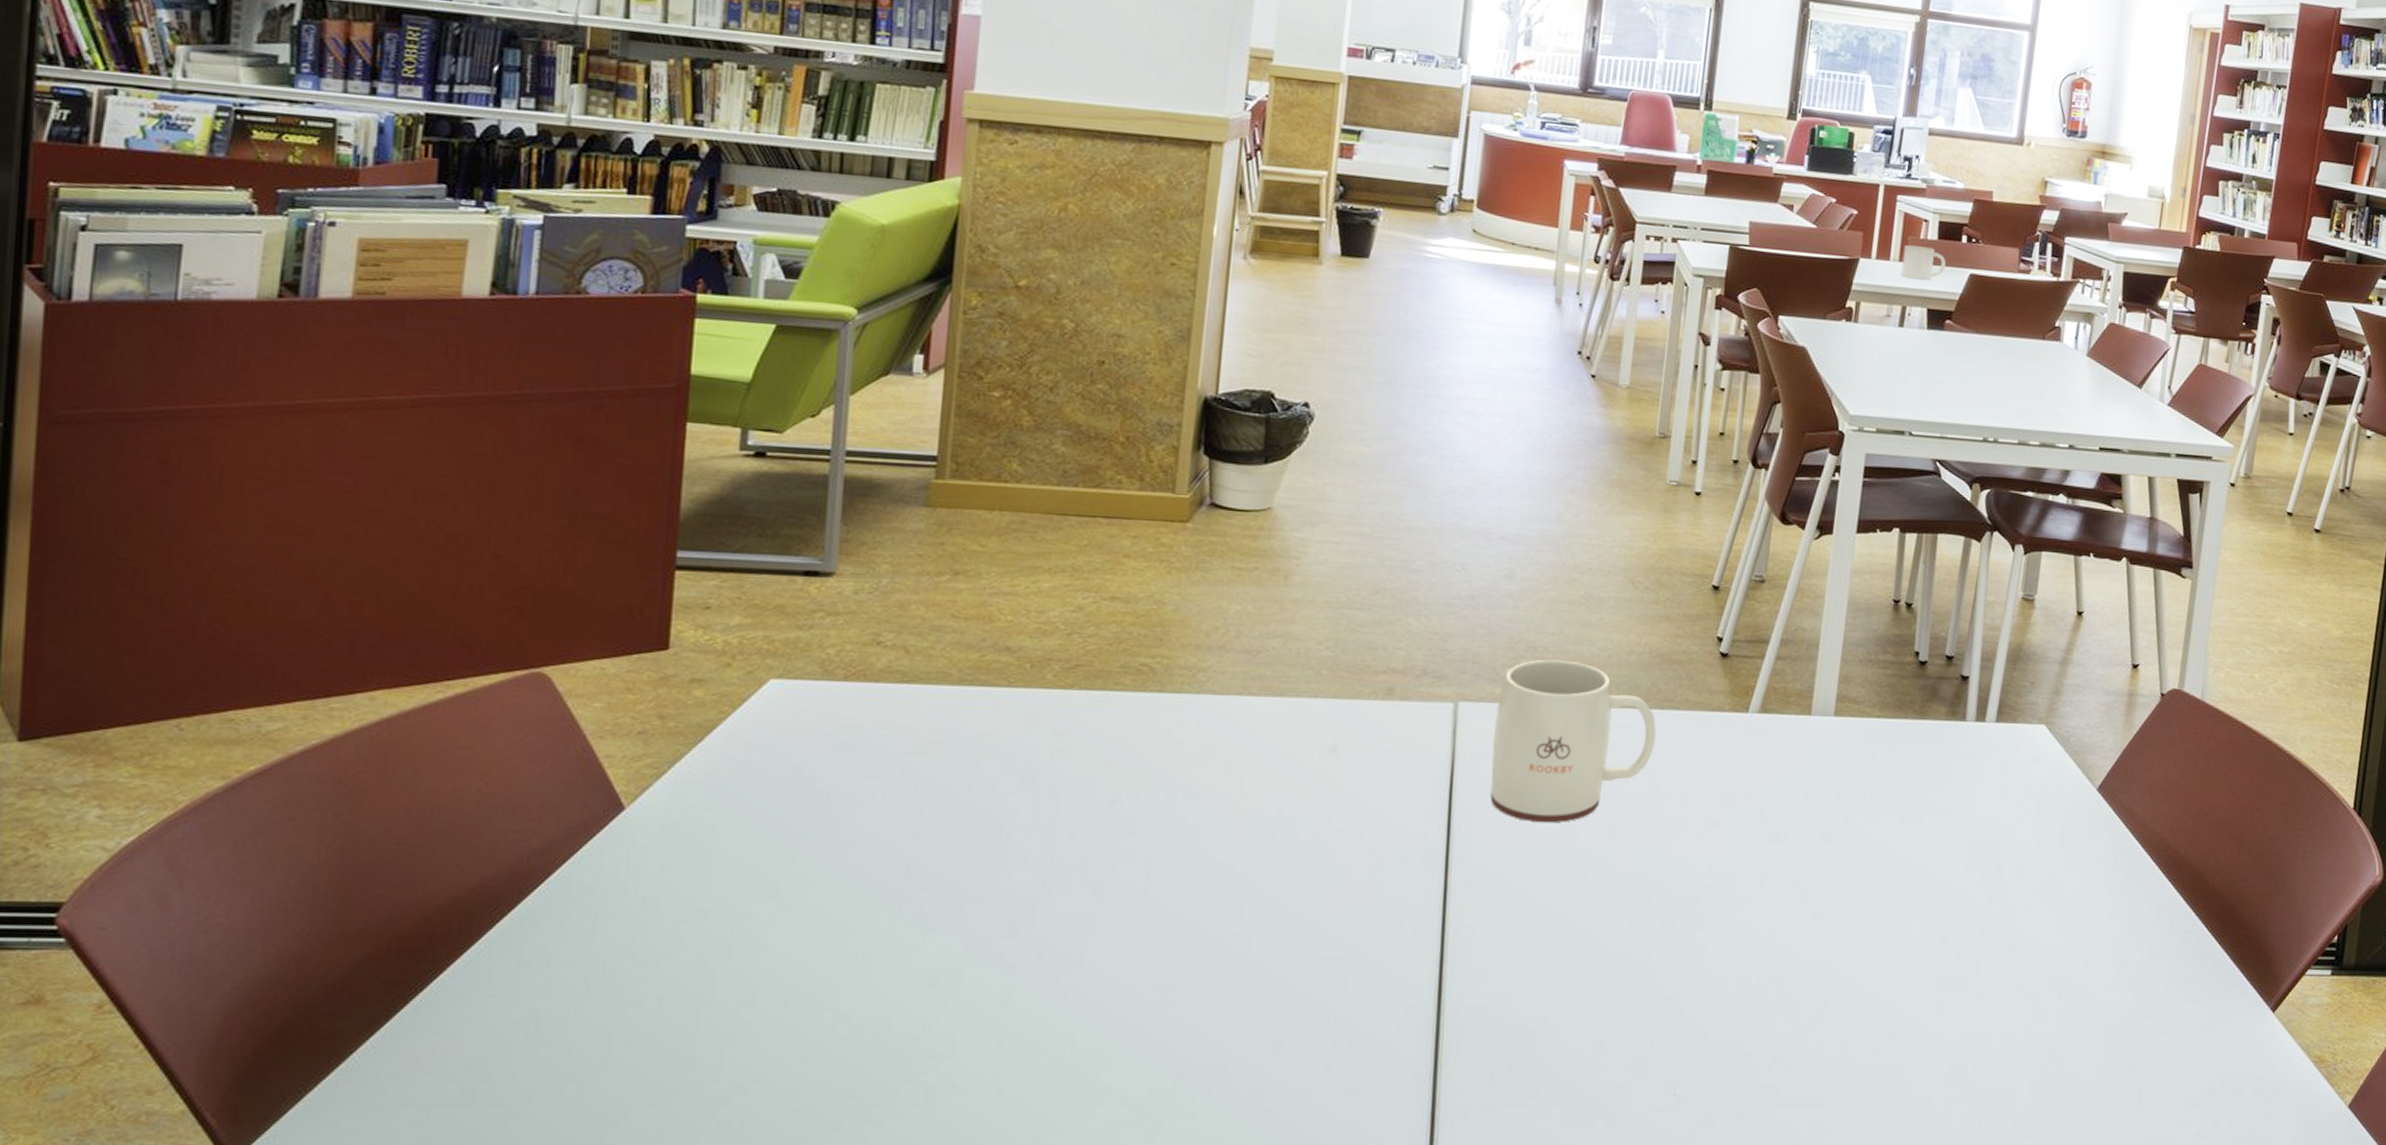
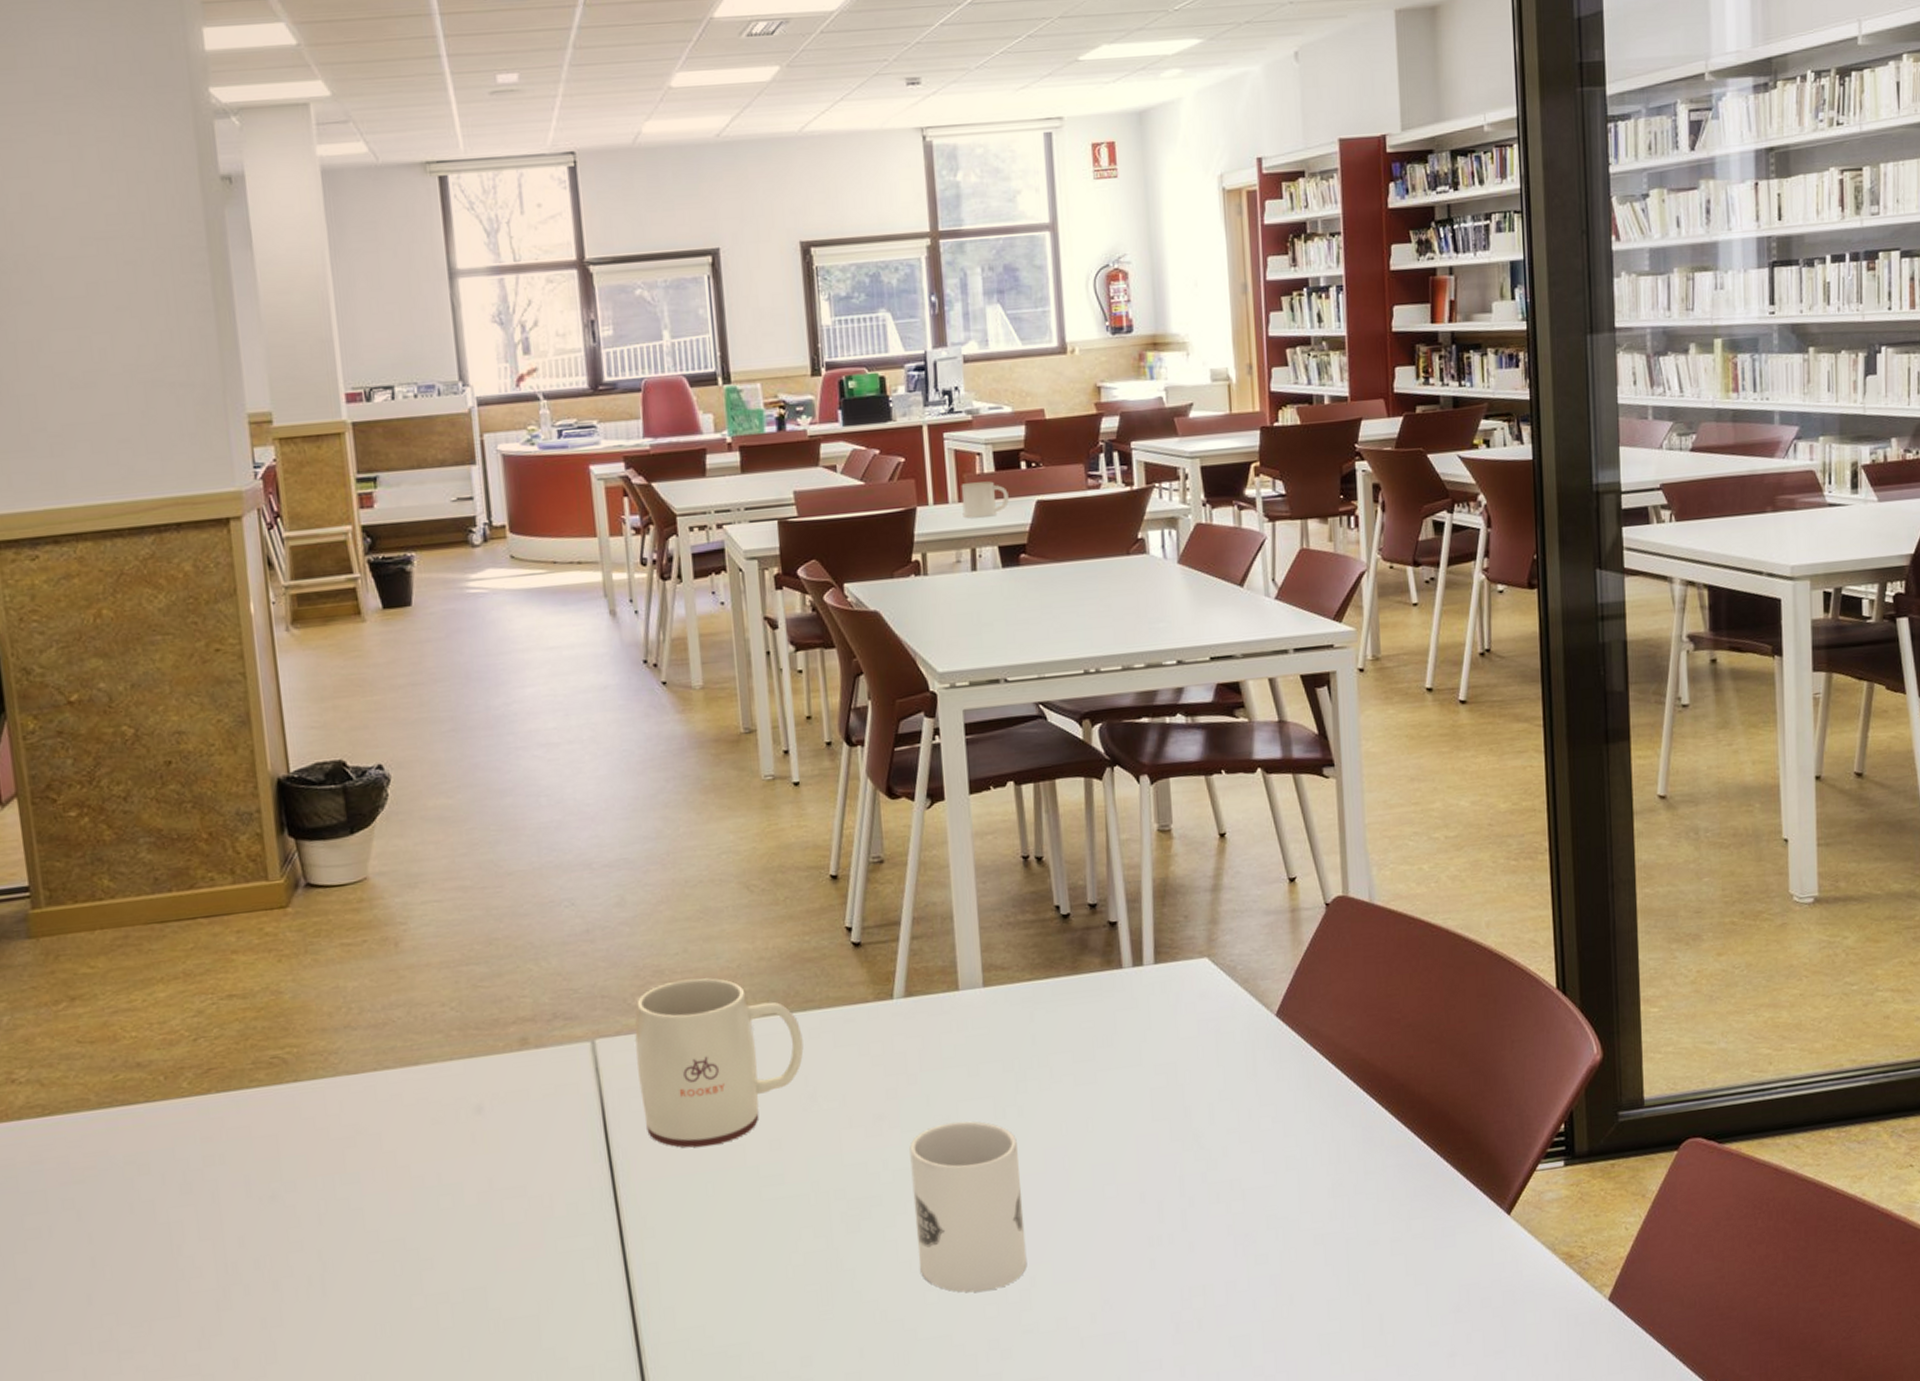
mug: none [1722,839,1837,1005] -> present [909,1121,1027,1293]

